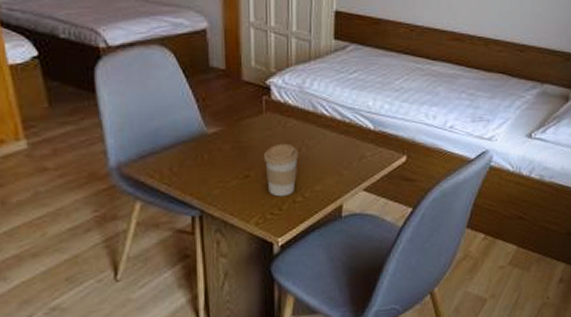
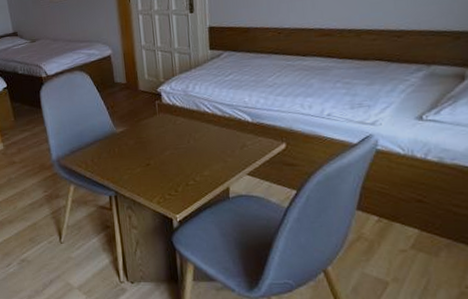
coffee cup: present [263,143,298,197] -> none [159,137,188,181]

